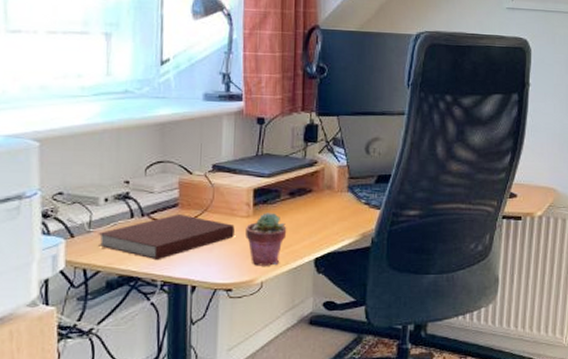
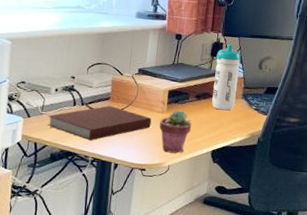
water bottle: none [310,125,343,208] -> present [212,44,242,111]

